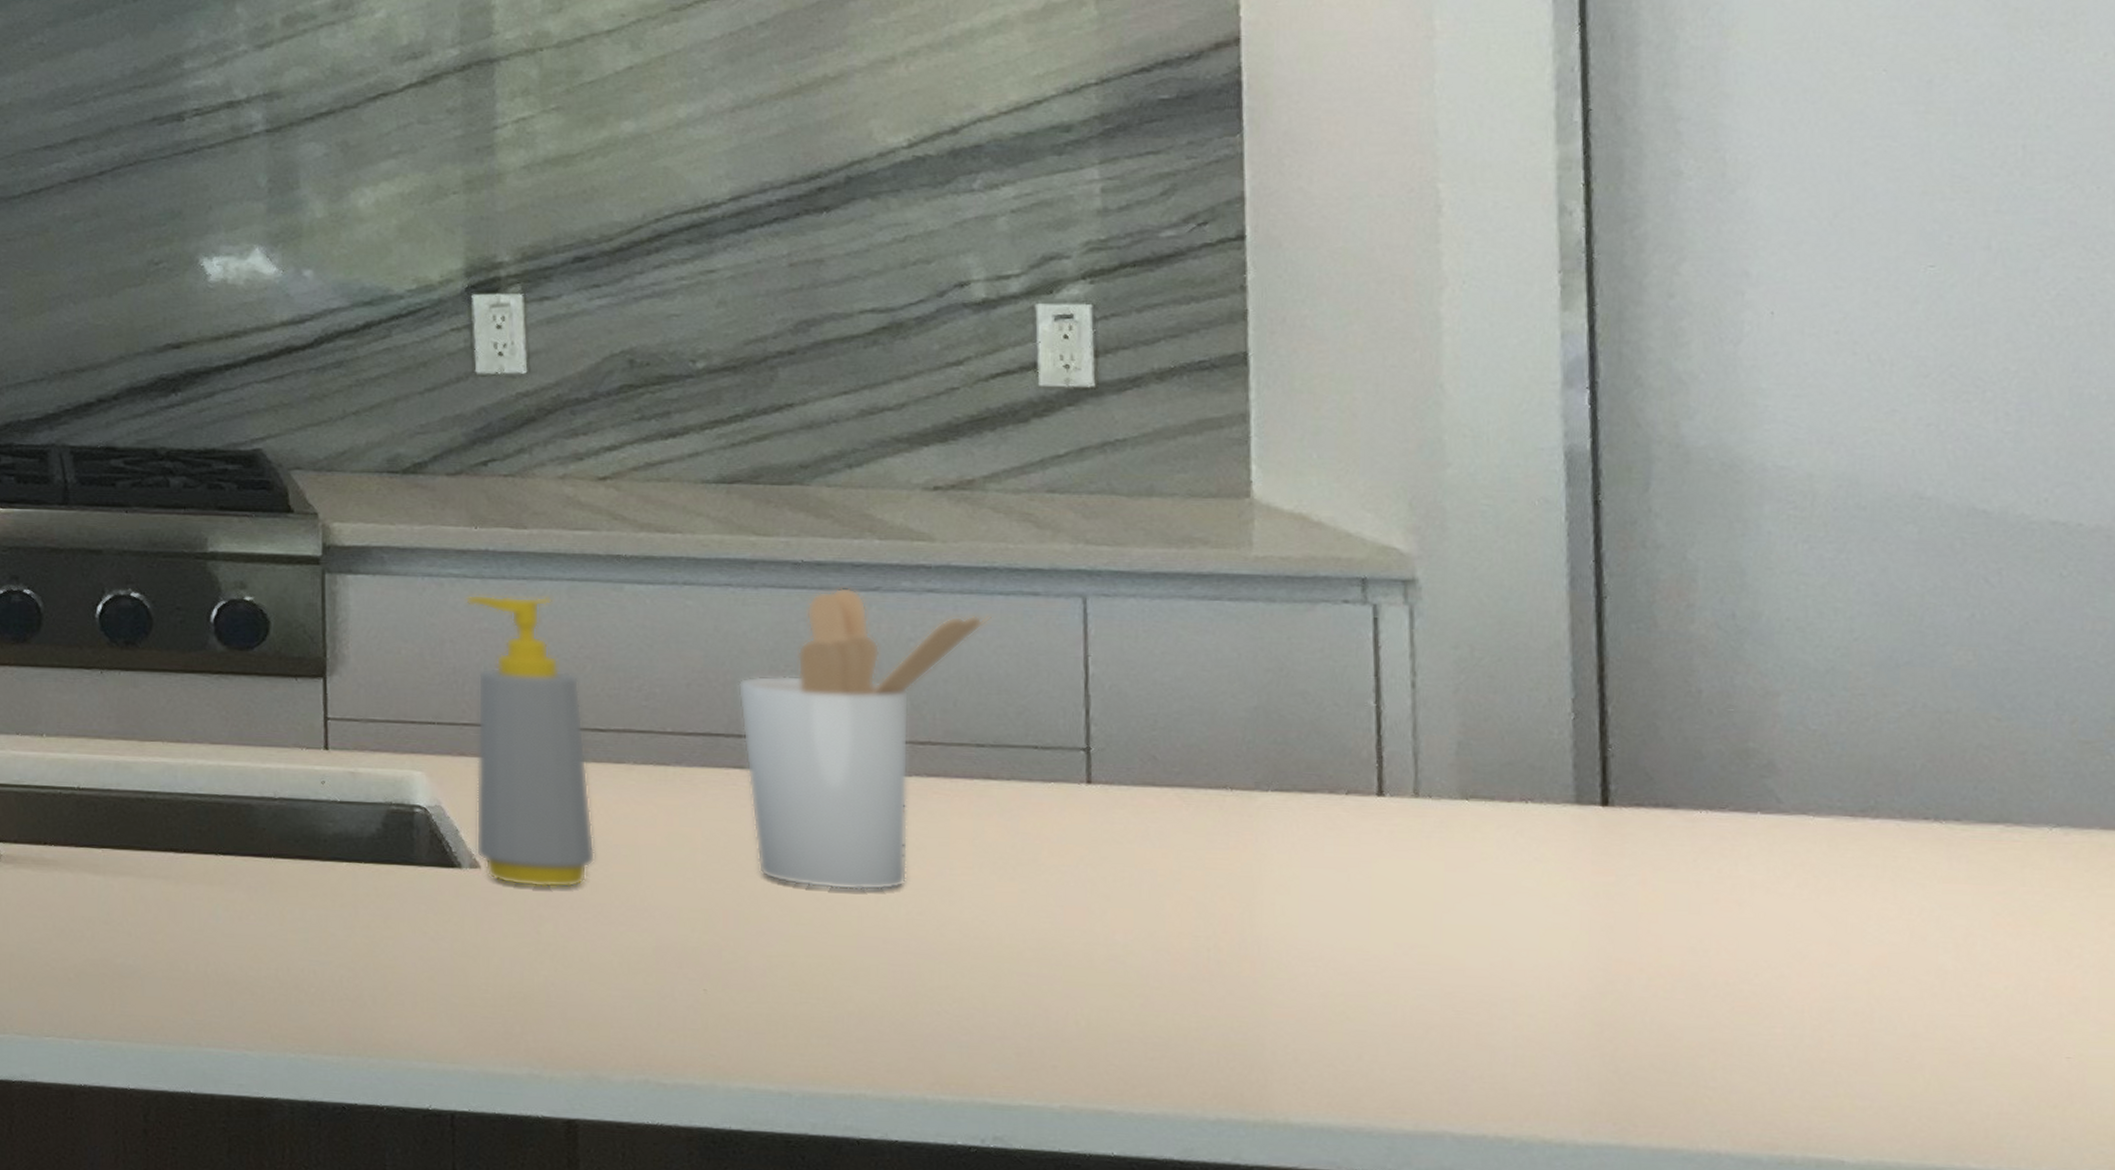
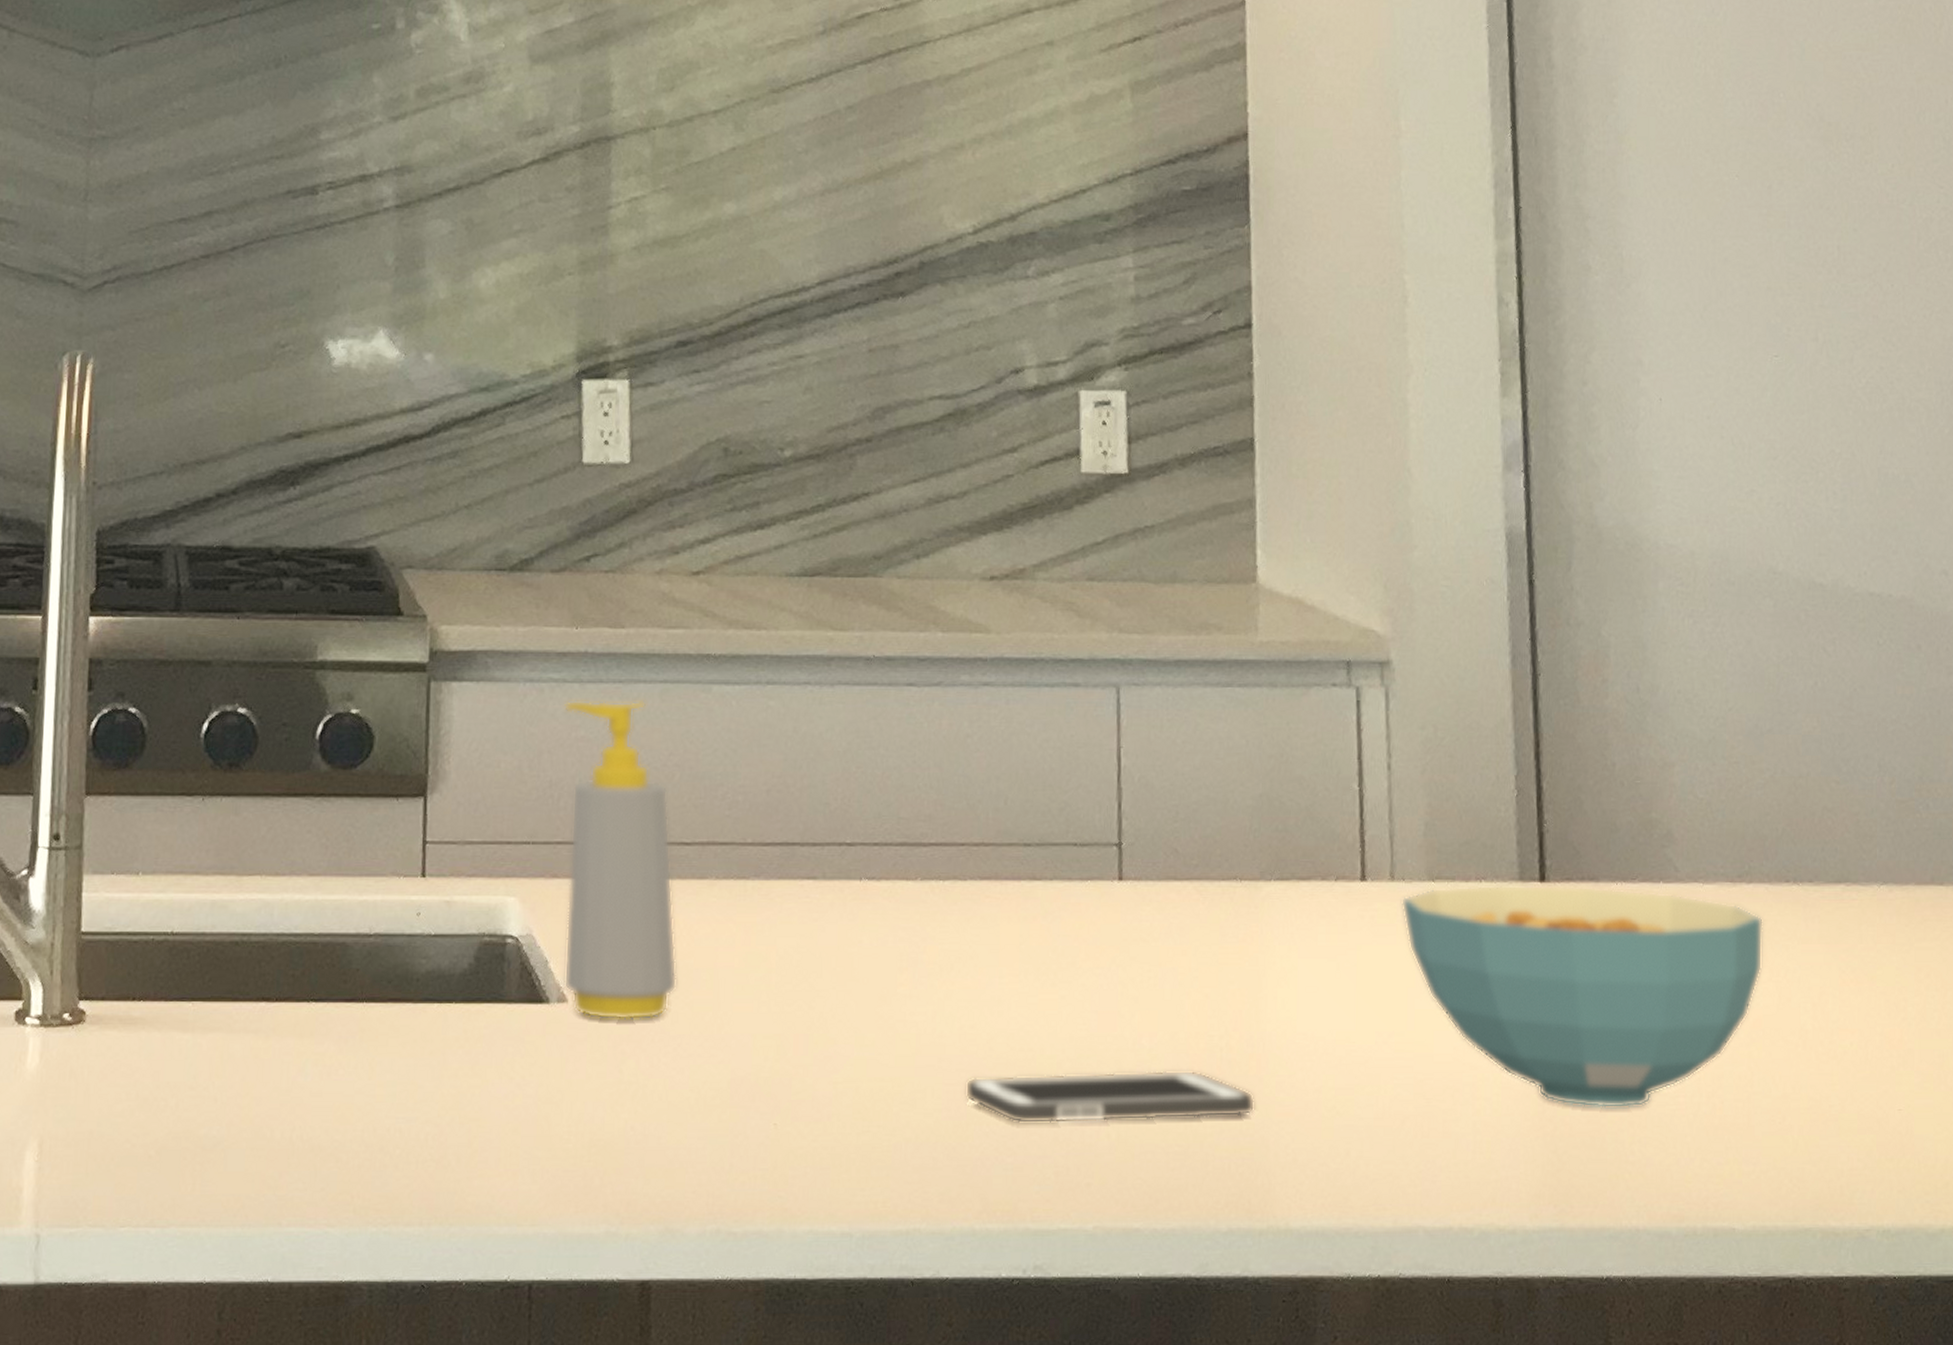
utensil holder: present [738,587,992,891] -> none [813,682,1038,1006]
cell phone: none [913,959,1249,1015] -> present [965,1070,1255,1124]
cereal bowl: none [1426,806,1892,1035] -> present [1400,885,1763,1109]

